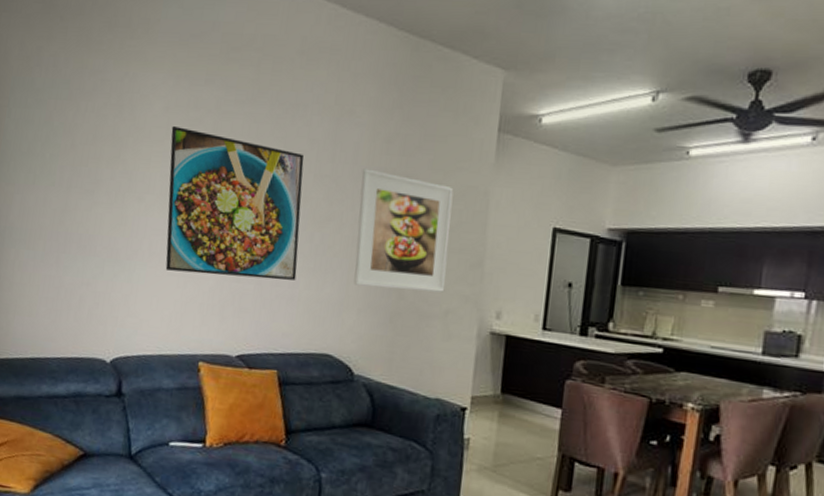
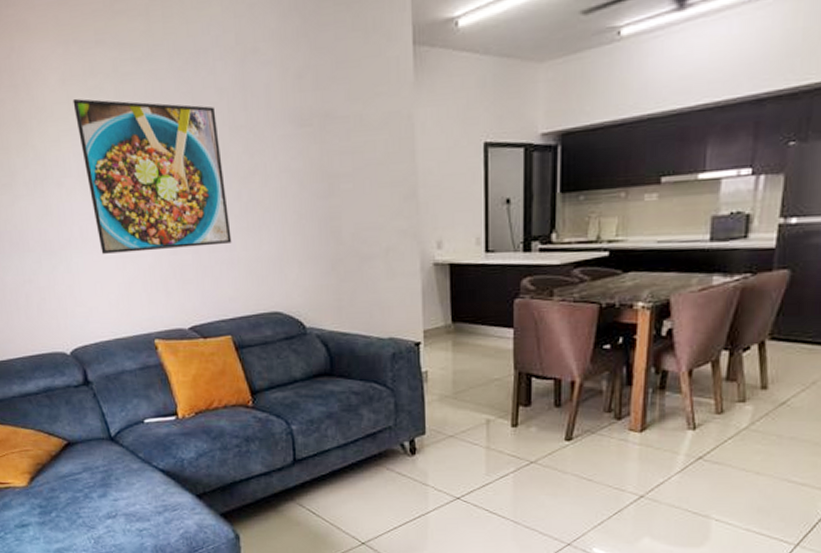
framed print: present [353,168,454,292] -> none [277,111,382,238]

